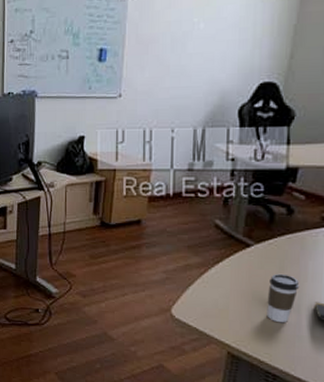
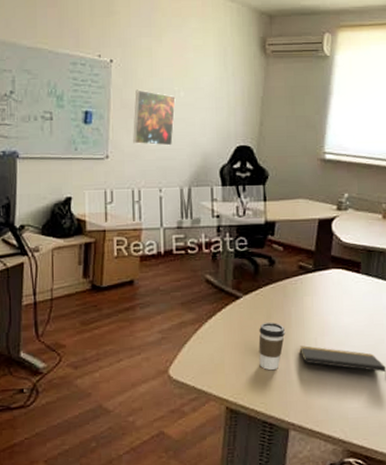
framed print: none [147,23,194,84] -> present [133,89,176,146]

